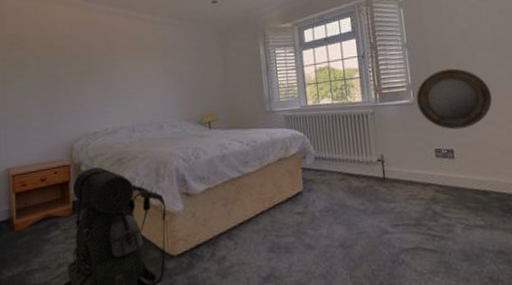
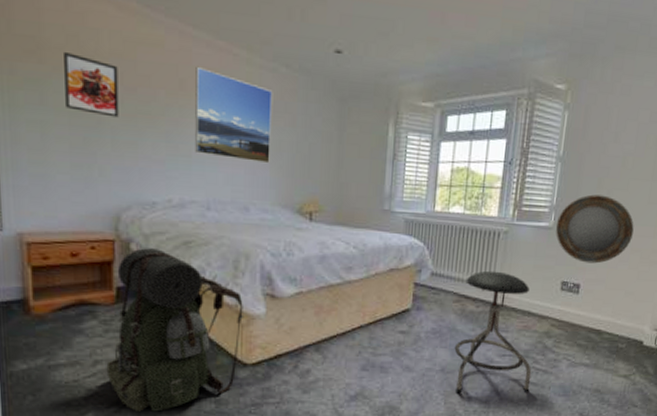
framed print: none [35,39,70,77] -> present [64,51,119,118]
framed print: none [118,31,175,92] -> present [195,66,272,164]
stool: none [346,148,431,267] -> present [454,270,532,394]

